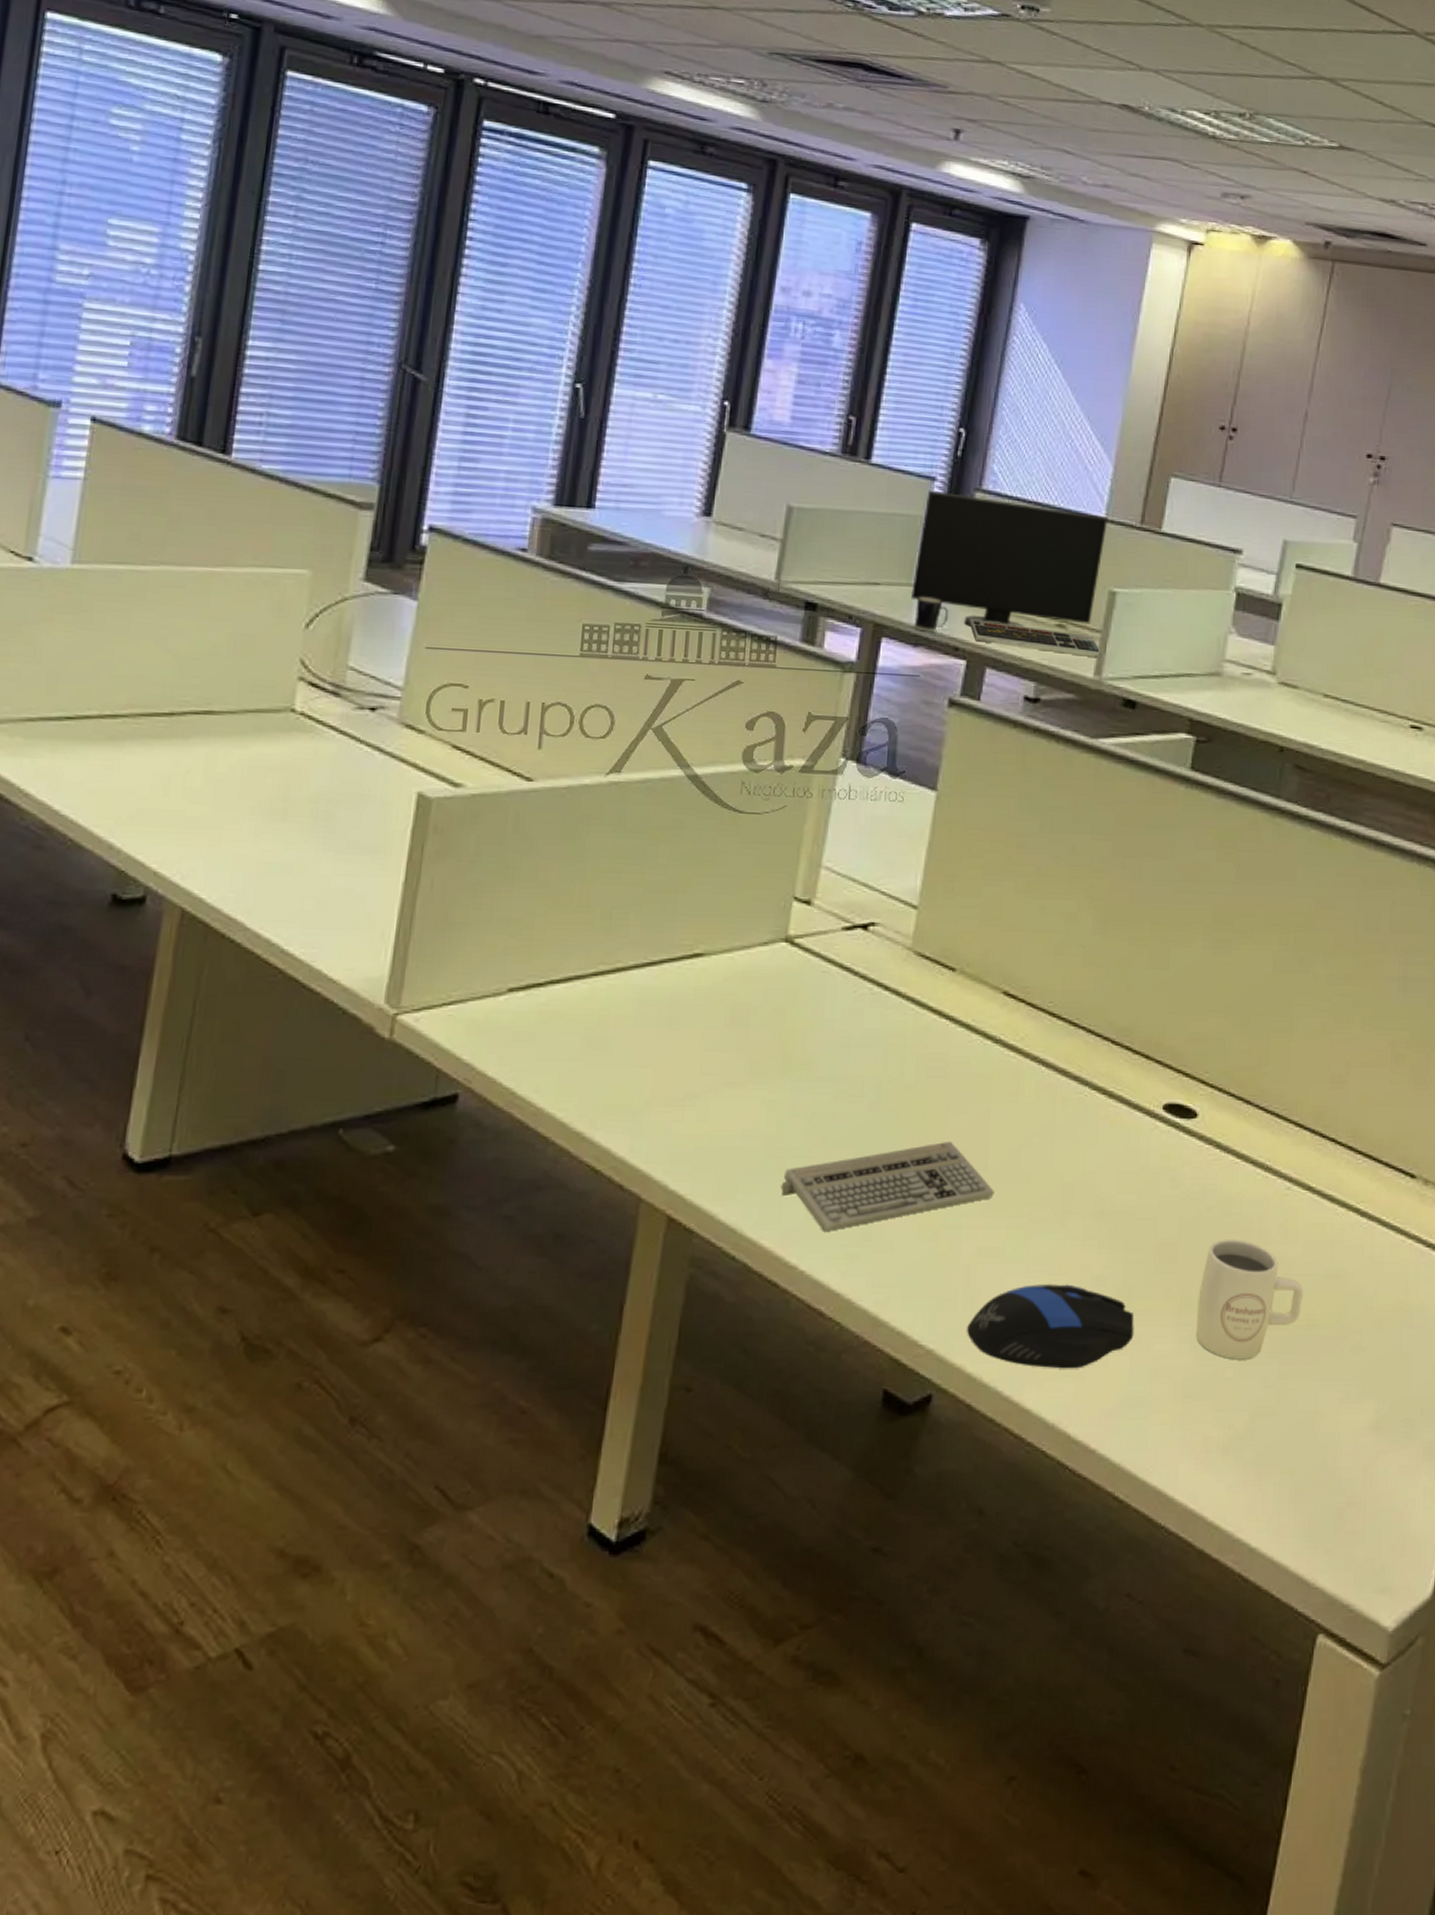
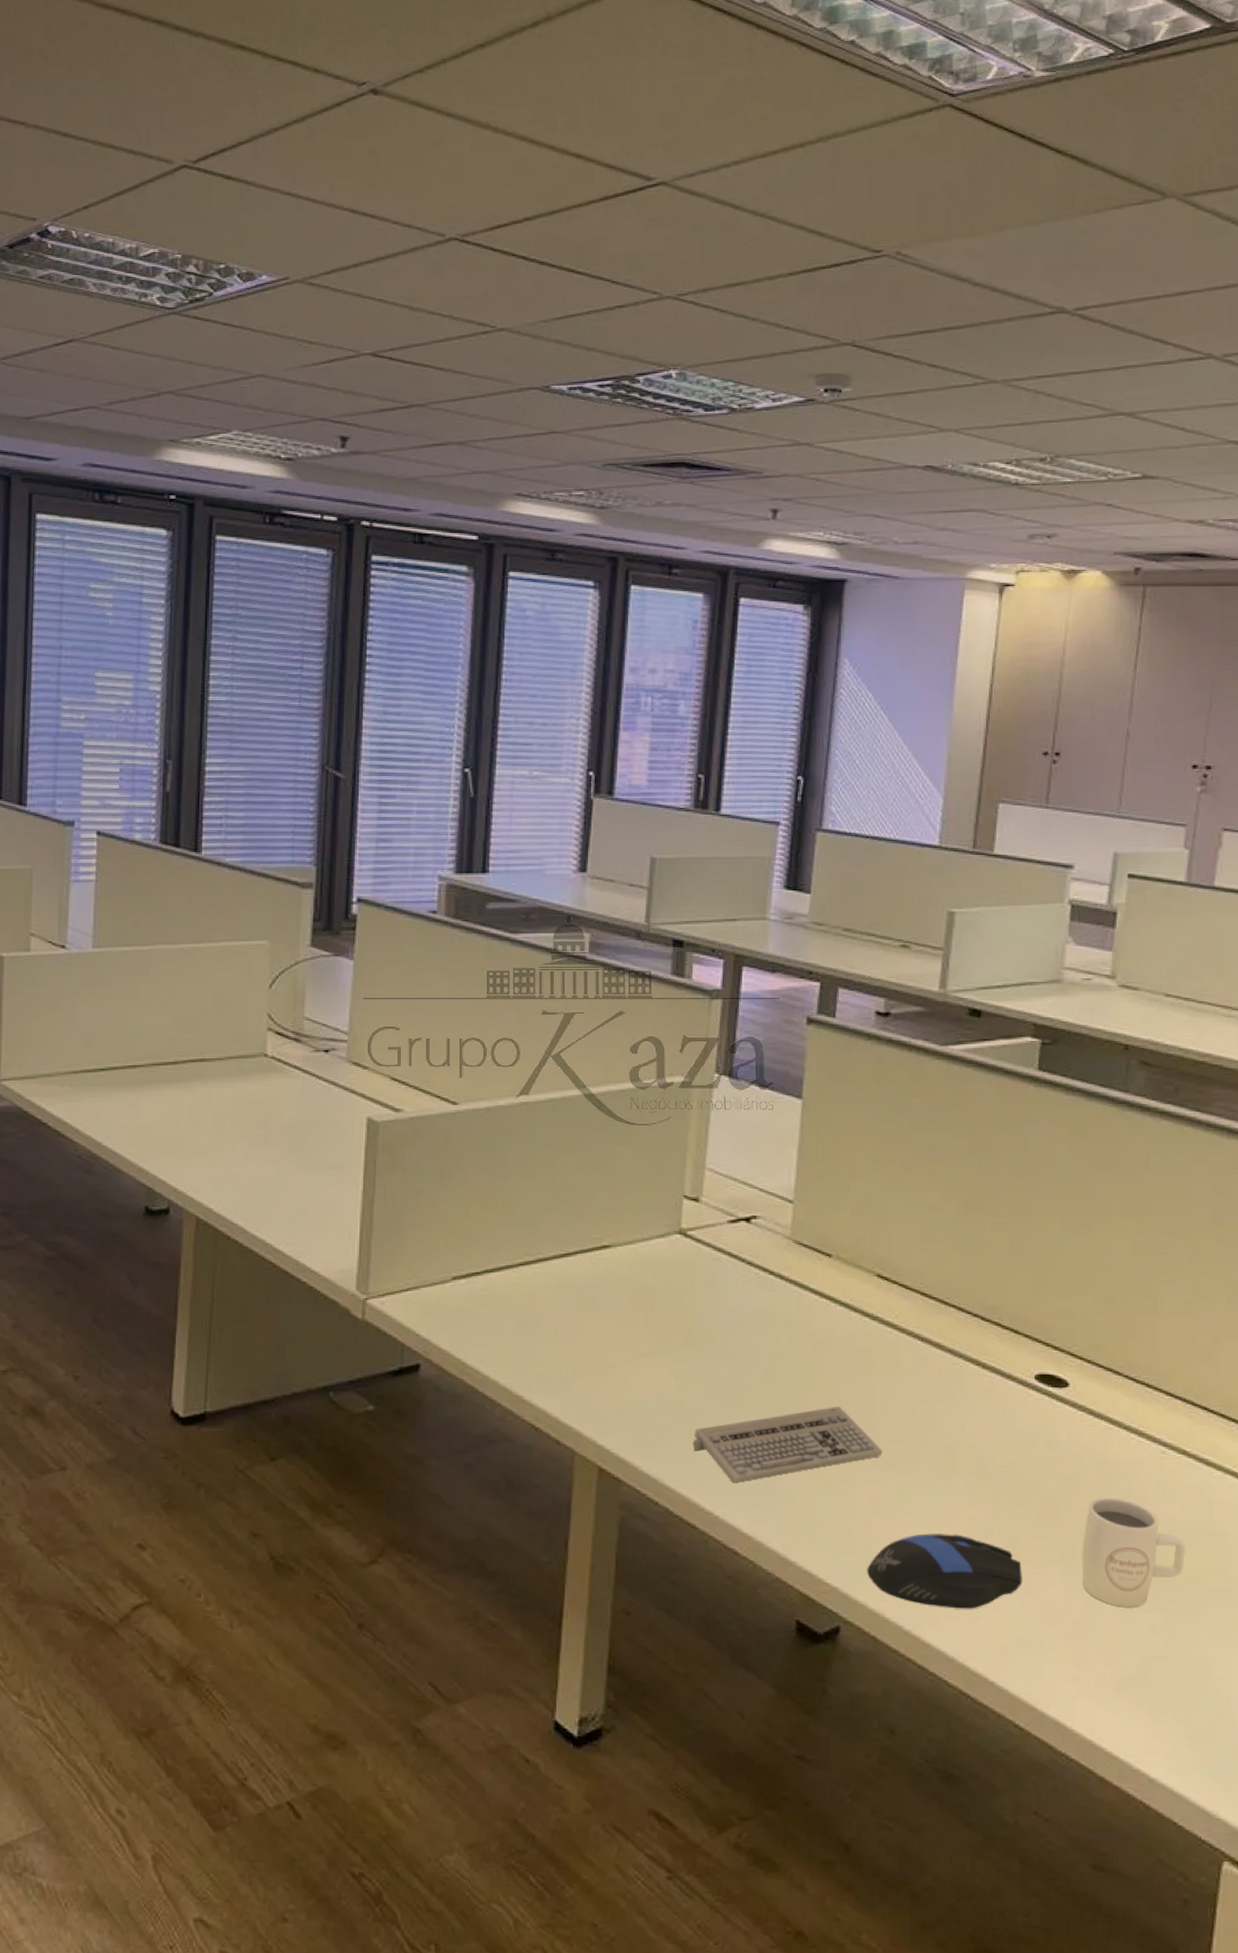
computer monitor: present [911,490,1109,627] -> none [766,833,943,952]
mug: present [913,596,948,632] -> none [770,928,800,959]
computer keyboard: present [969,618,1101,659] -> none [820,945,944,973]

